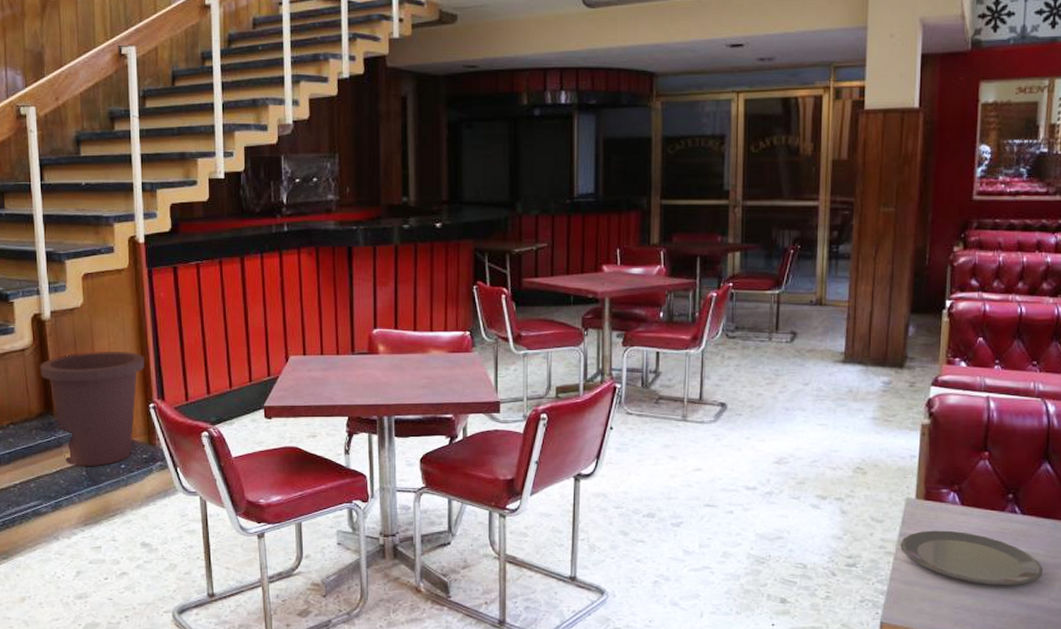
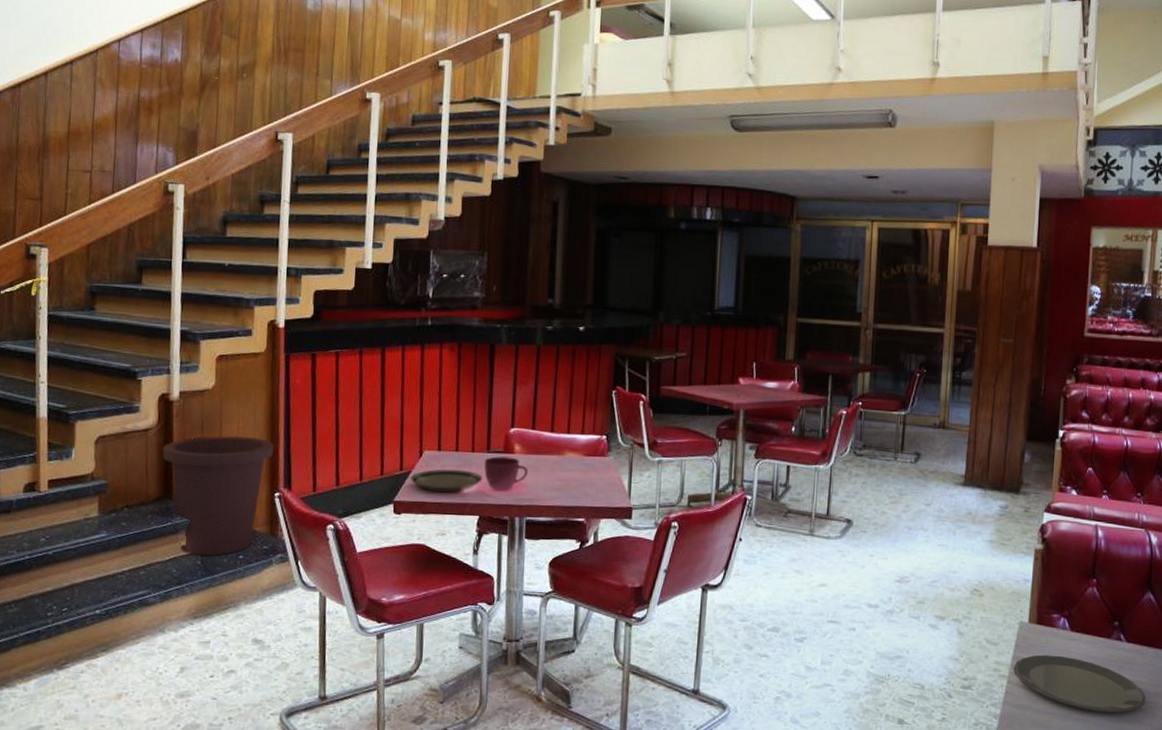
plate: none [279,373,349,395] -> present [411,469,483,492]
cup: none [349,358,394,392] -> present [484,456,529,492]

